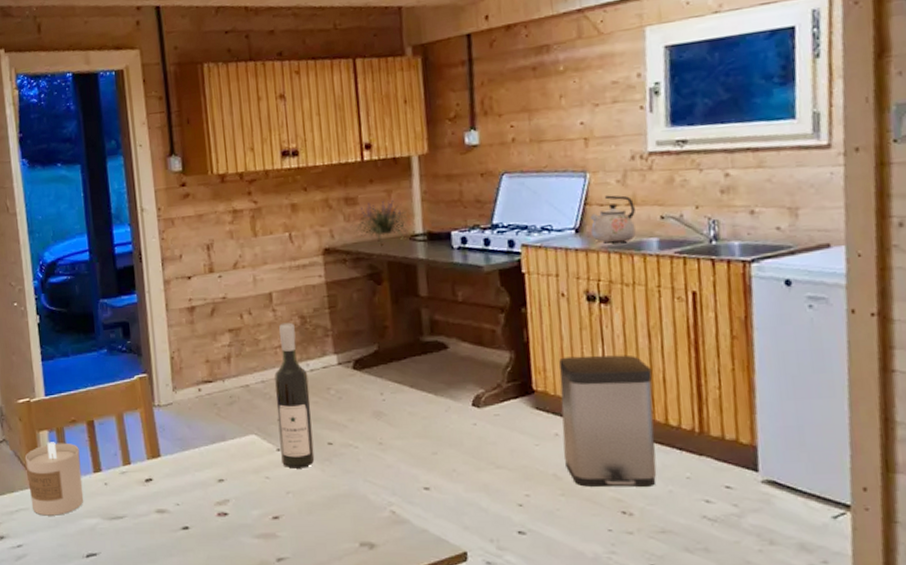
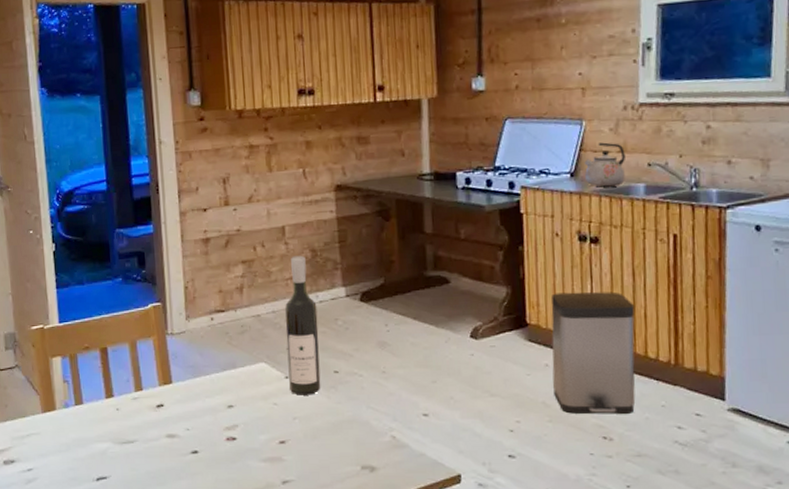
candle: present [24,442,84,516] -> none [37,368,95,440]
plant: present [350,198,415,246] -> none [361,138,423,184]

